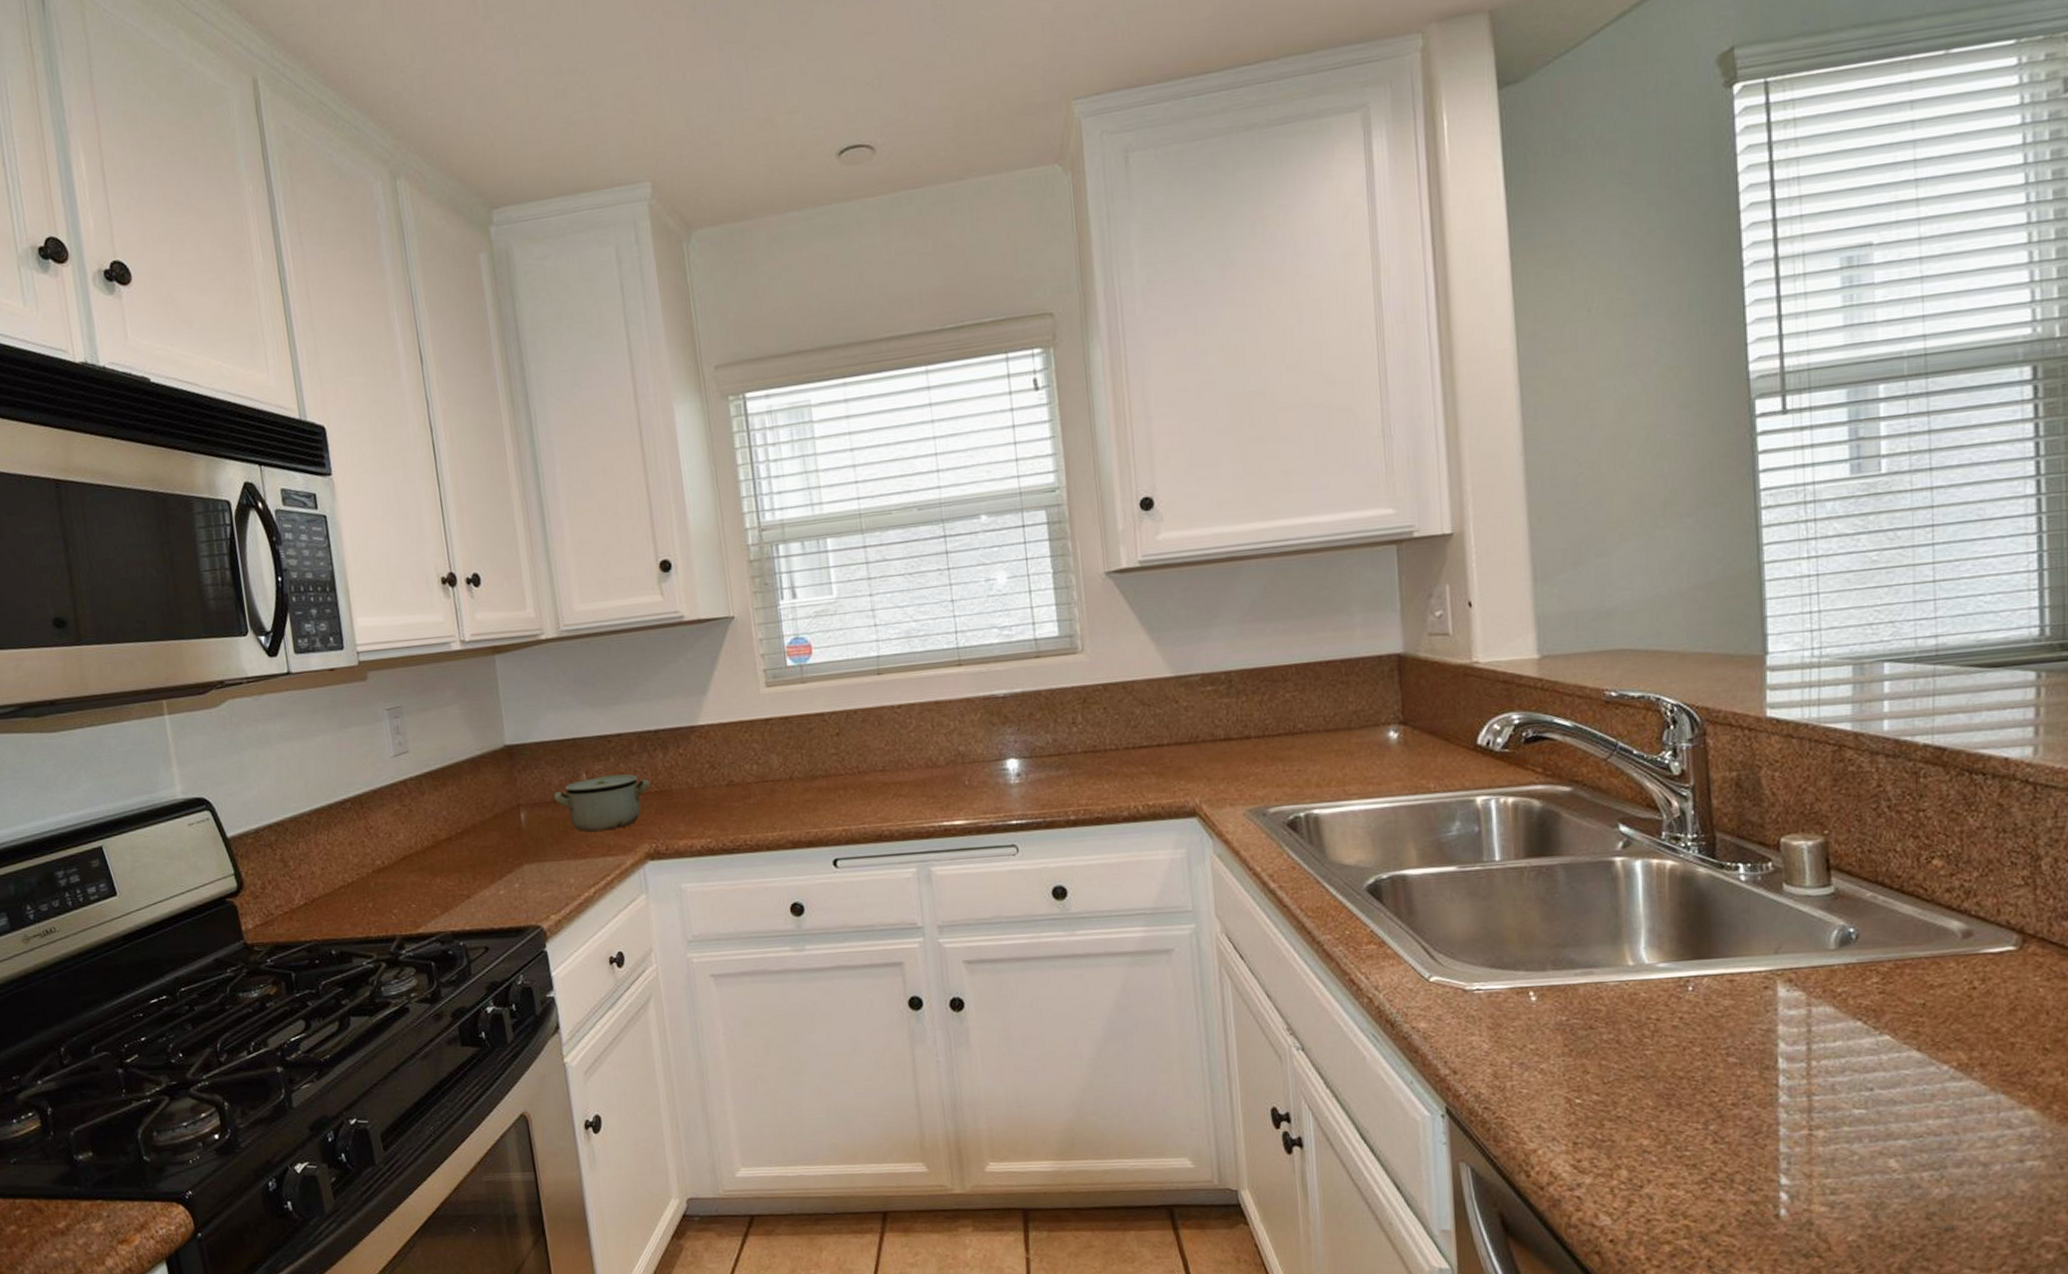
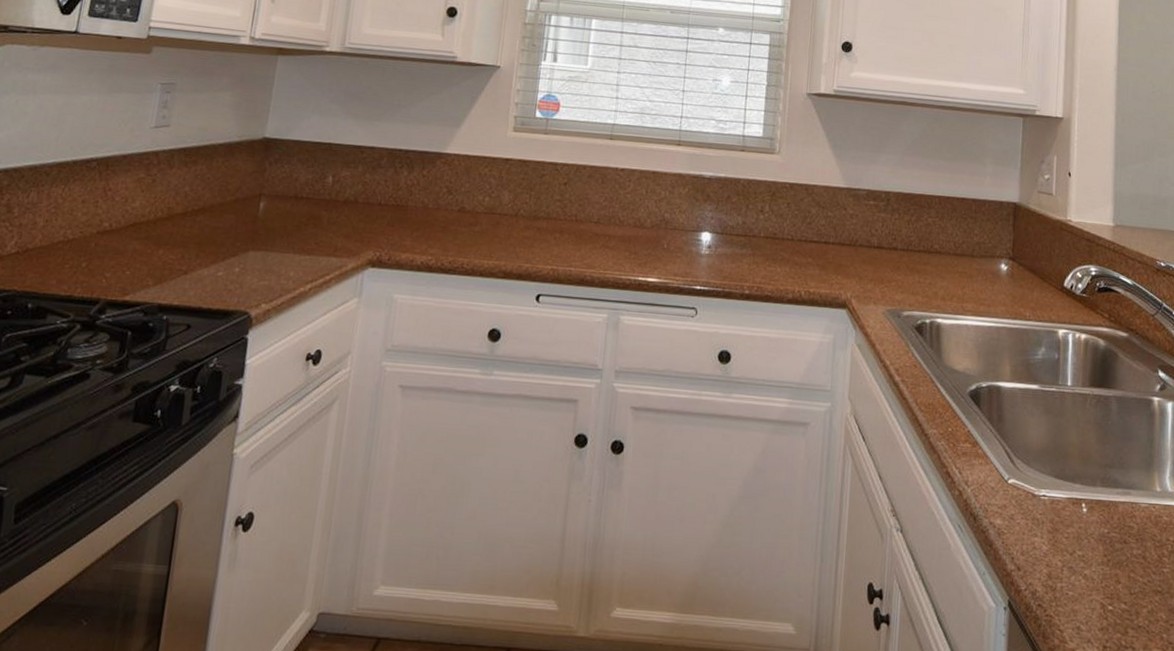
cooking pot: present [554,774,651,832] -> none [296,182,390,233]

